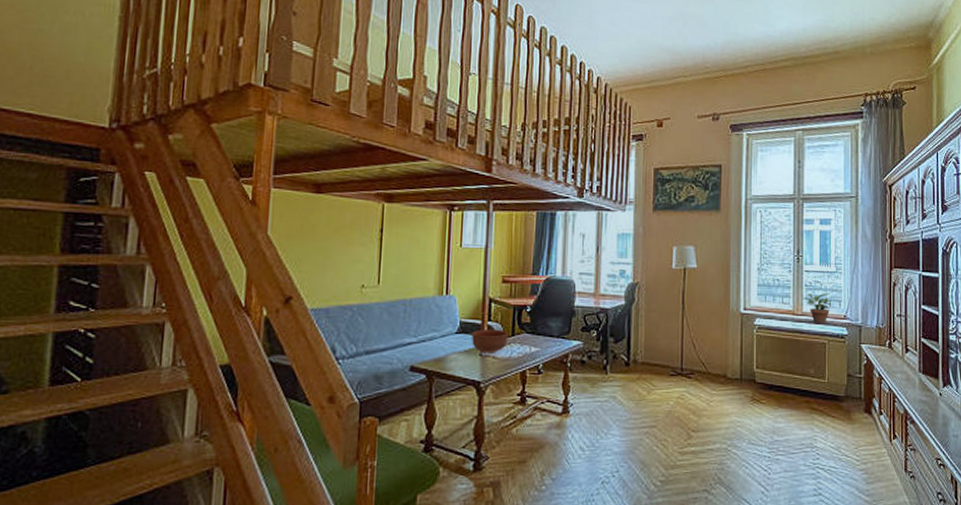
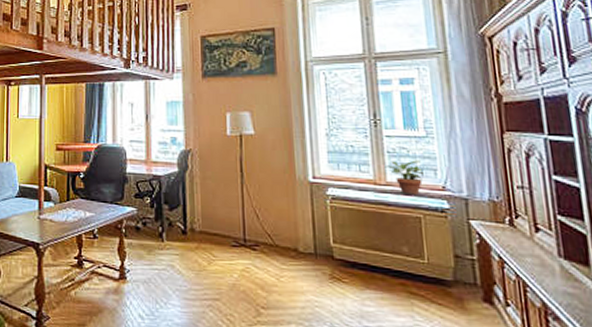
bowl: present [472,329,508,353] -> none [30,193,64,217]

